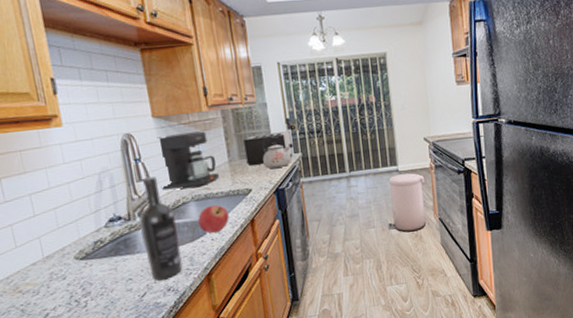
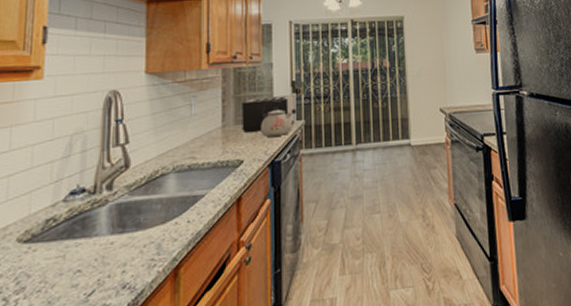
wine bottle: present [138,176,183,281] -> none [104,141,149,274]
coffee maker: present [157,131,219,191] -> none [139,91,208,158]
fruit: present [198,205,230,234] -> none [175,178,213,214]
pedal bin: present [387,173,426,233] -> none [395,148,440,221]

